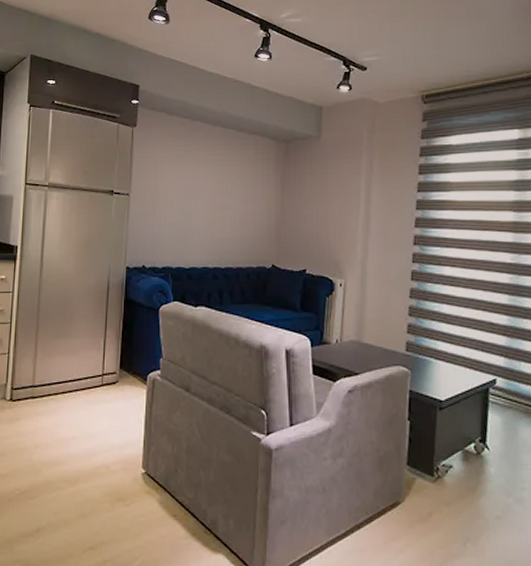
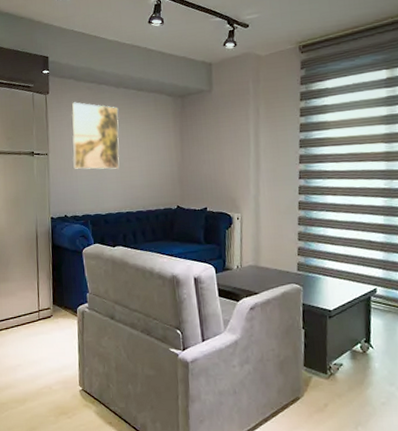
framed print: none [156,138,214,217] -> present [71,102,120,169]

